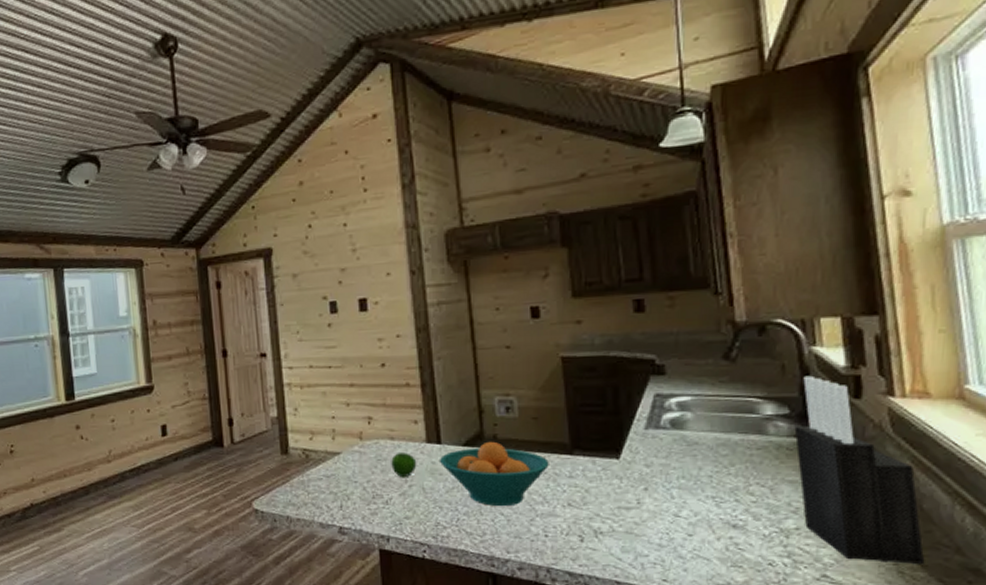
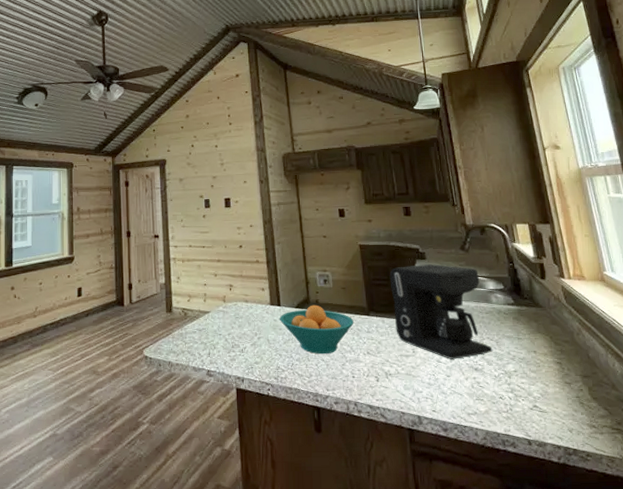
apple: present [391,453,417,477] -> none [245,312,264,331]
coffee maker: none [606,381,763,513] -> present [389,264,493,359]
knife block: present [794,375,925,565] -> none [507,262,595,398]

